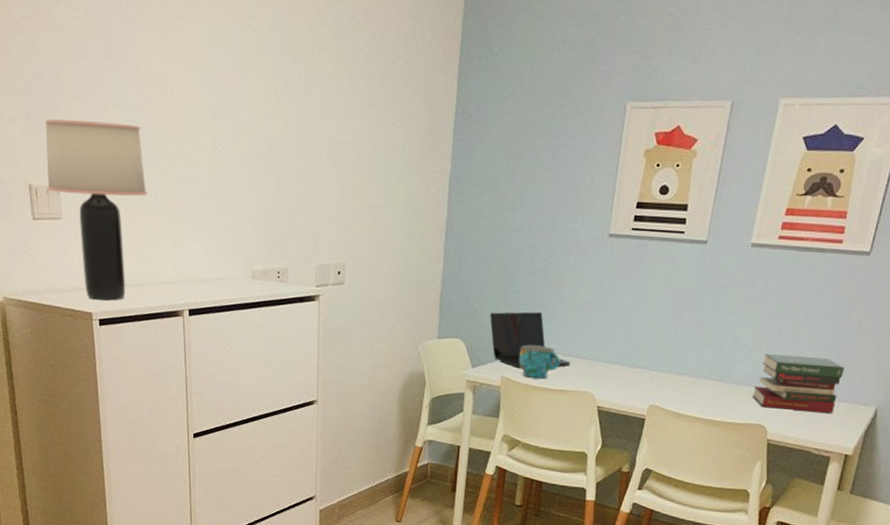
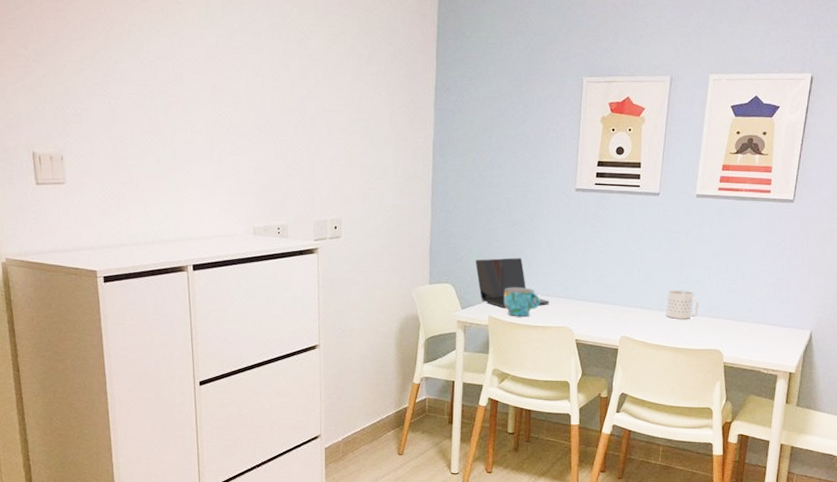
table lamp: present [44,119,148,300] -> none [48,92,151,259]
mug: none [703,354,744,389] -> present [666,290,699,319]
books: present [752,354,845,414] -> none [708,288,782,338]

